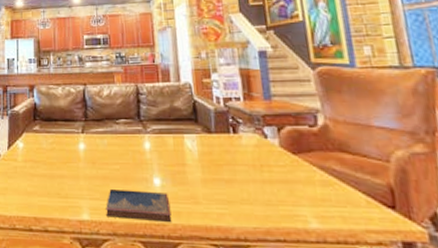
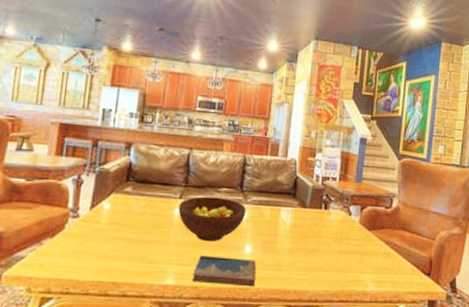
fruit bowl: none [82,129,148,174] -> present [178,196,246,241]

